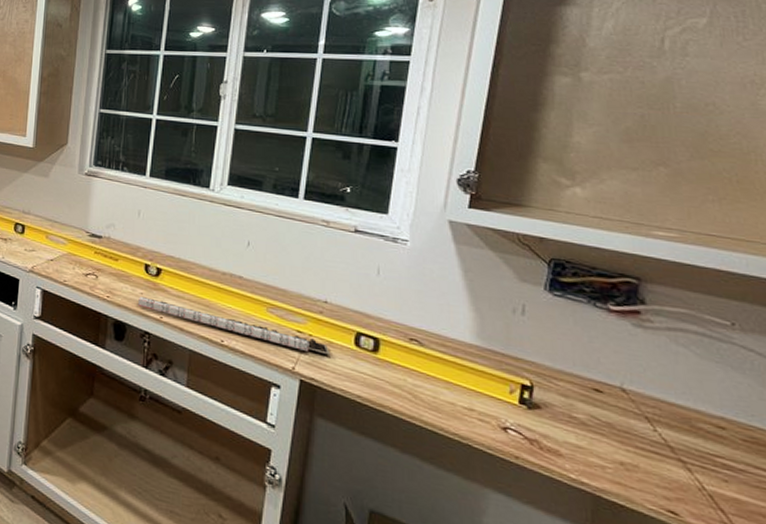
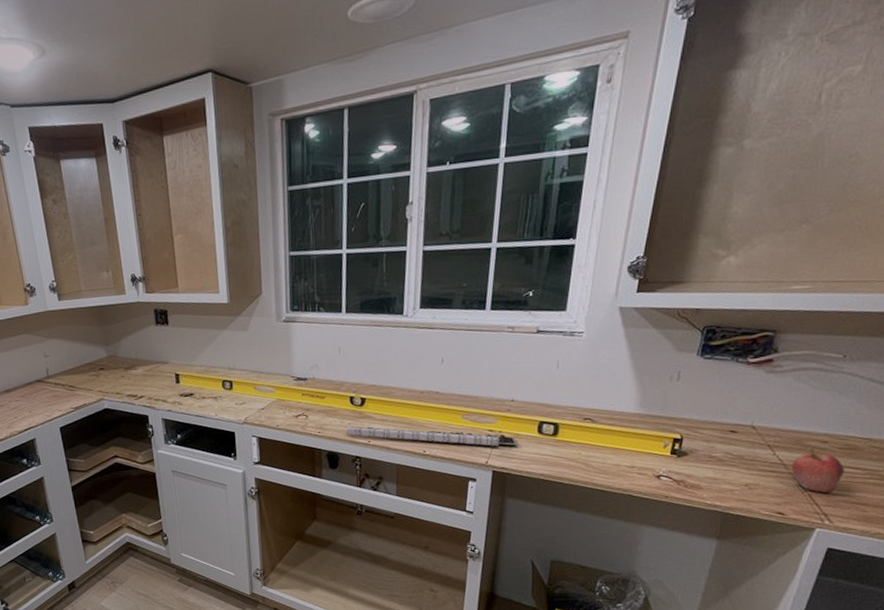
fruit: none [680,433,756,499] -> present [791,448,845,494]

